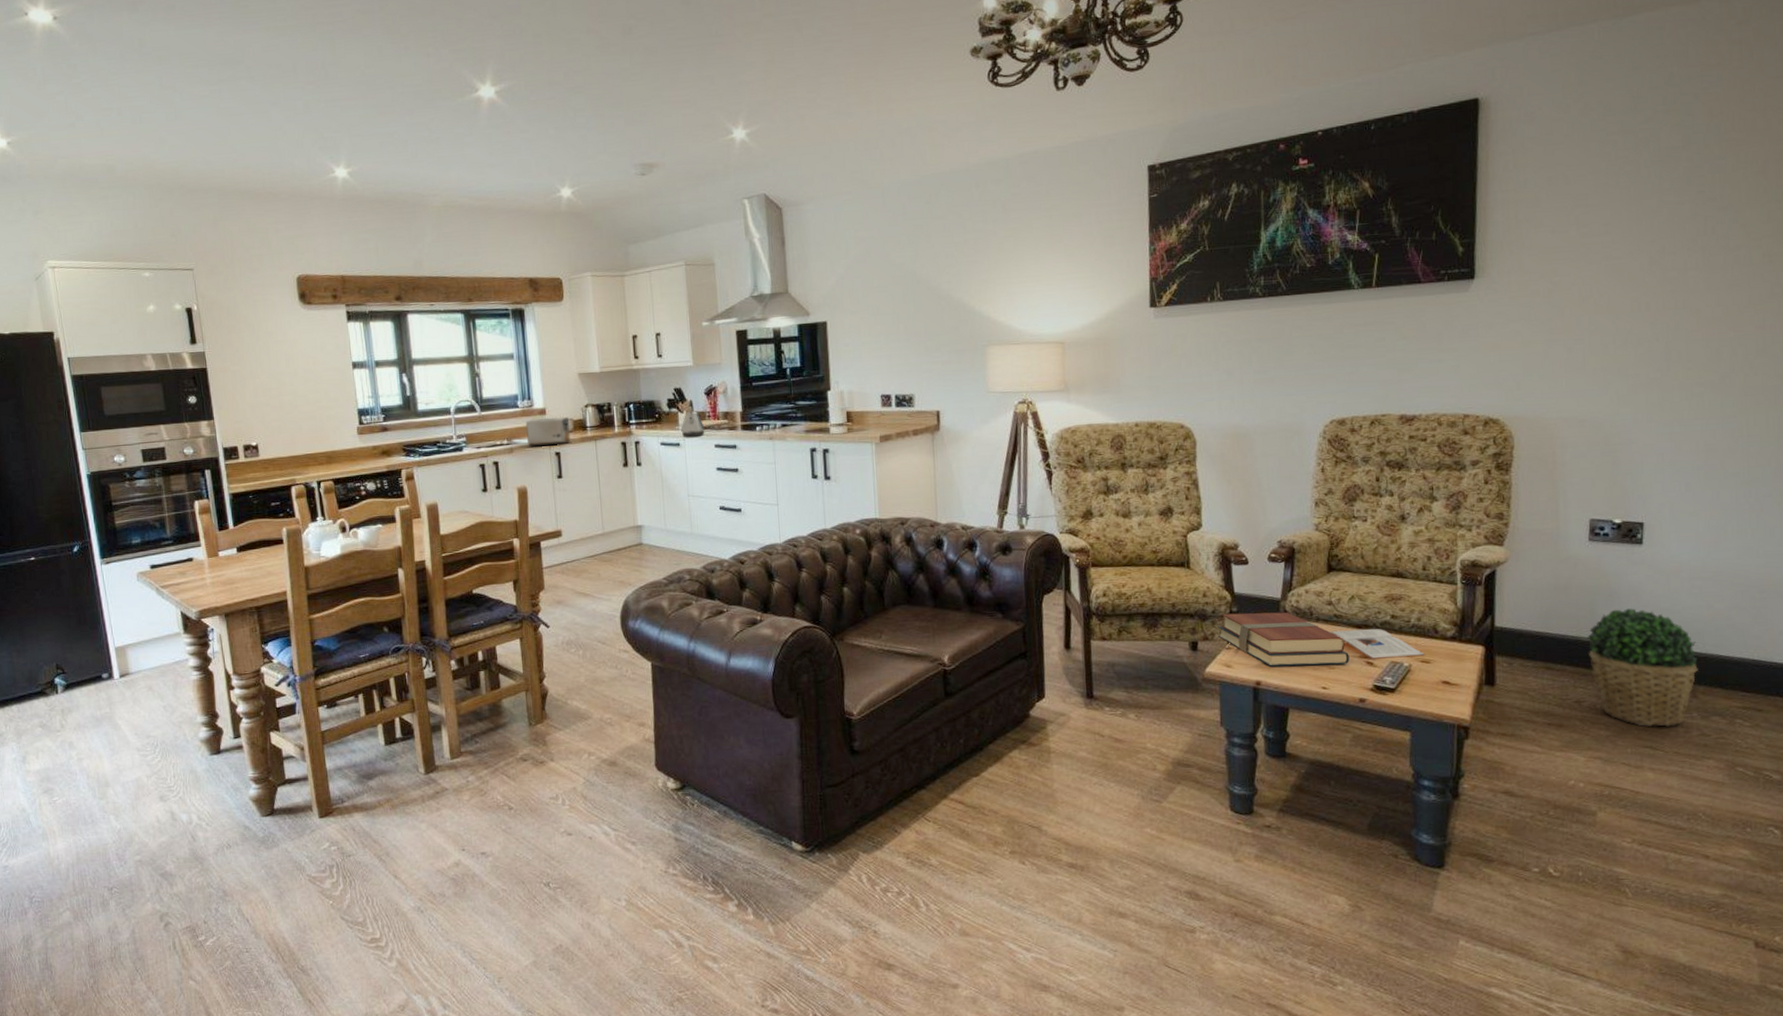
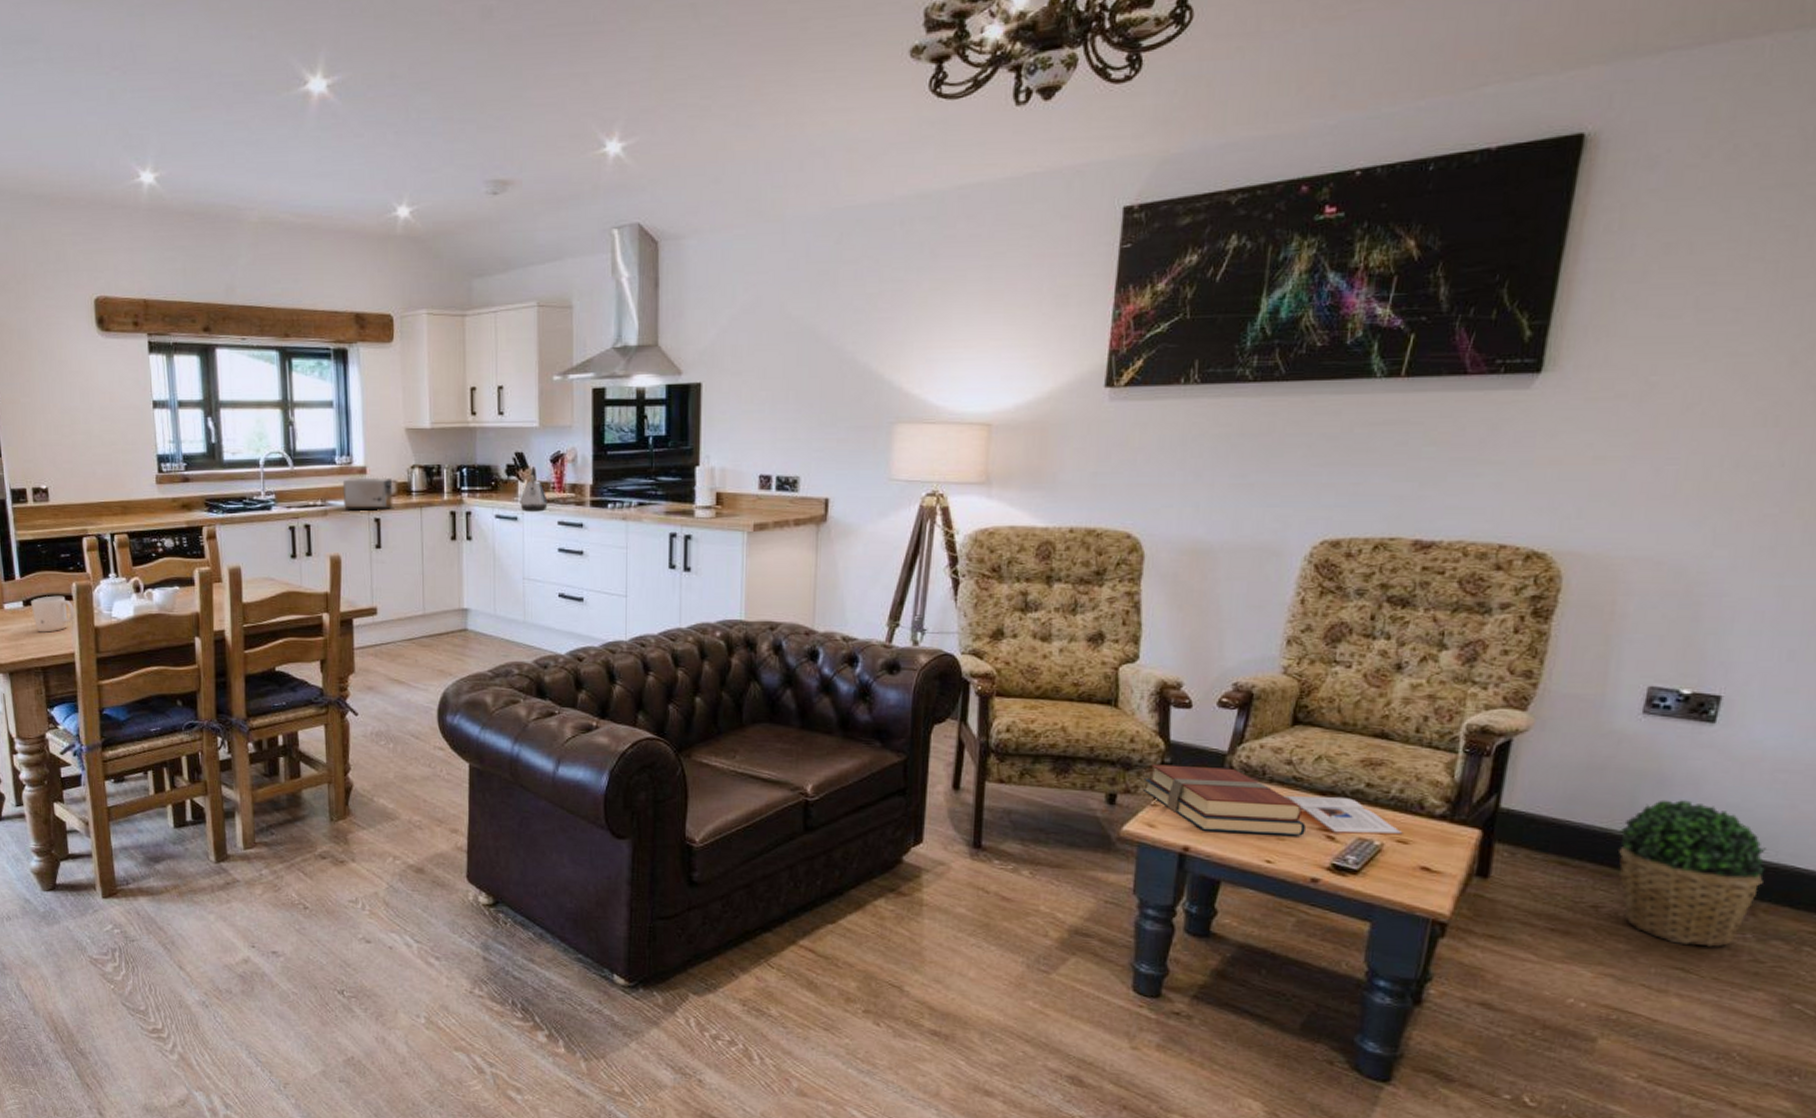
mug: none [243,540,286,575] -> present [30,595,75,633]

